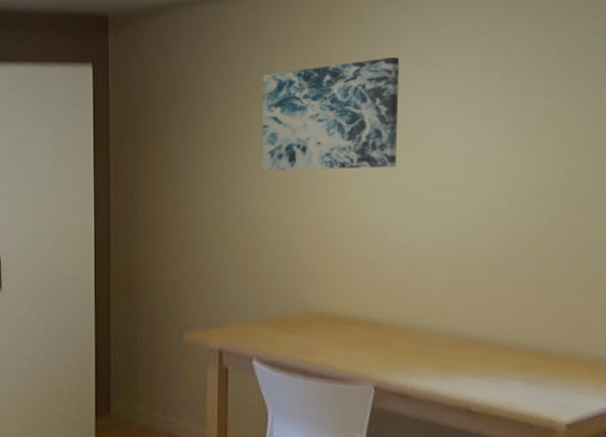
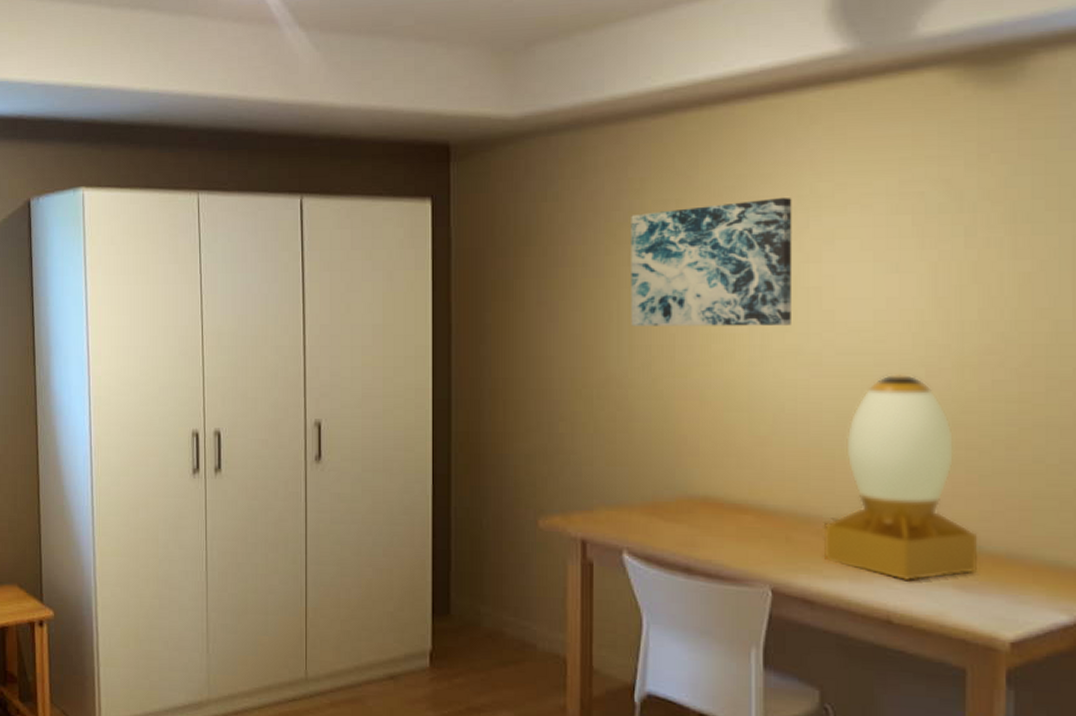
desk lamp: none [418,206,543,378] -> present [824,373,977,582]

